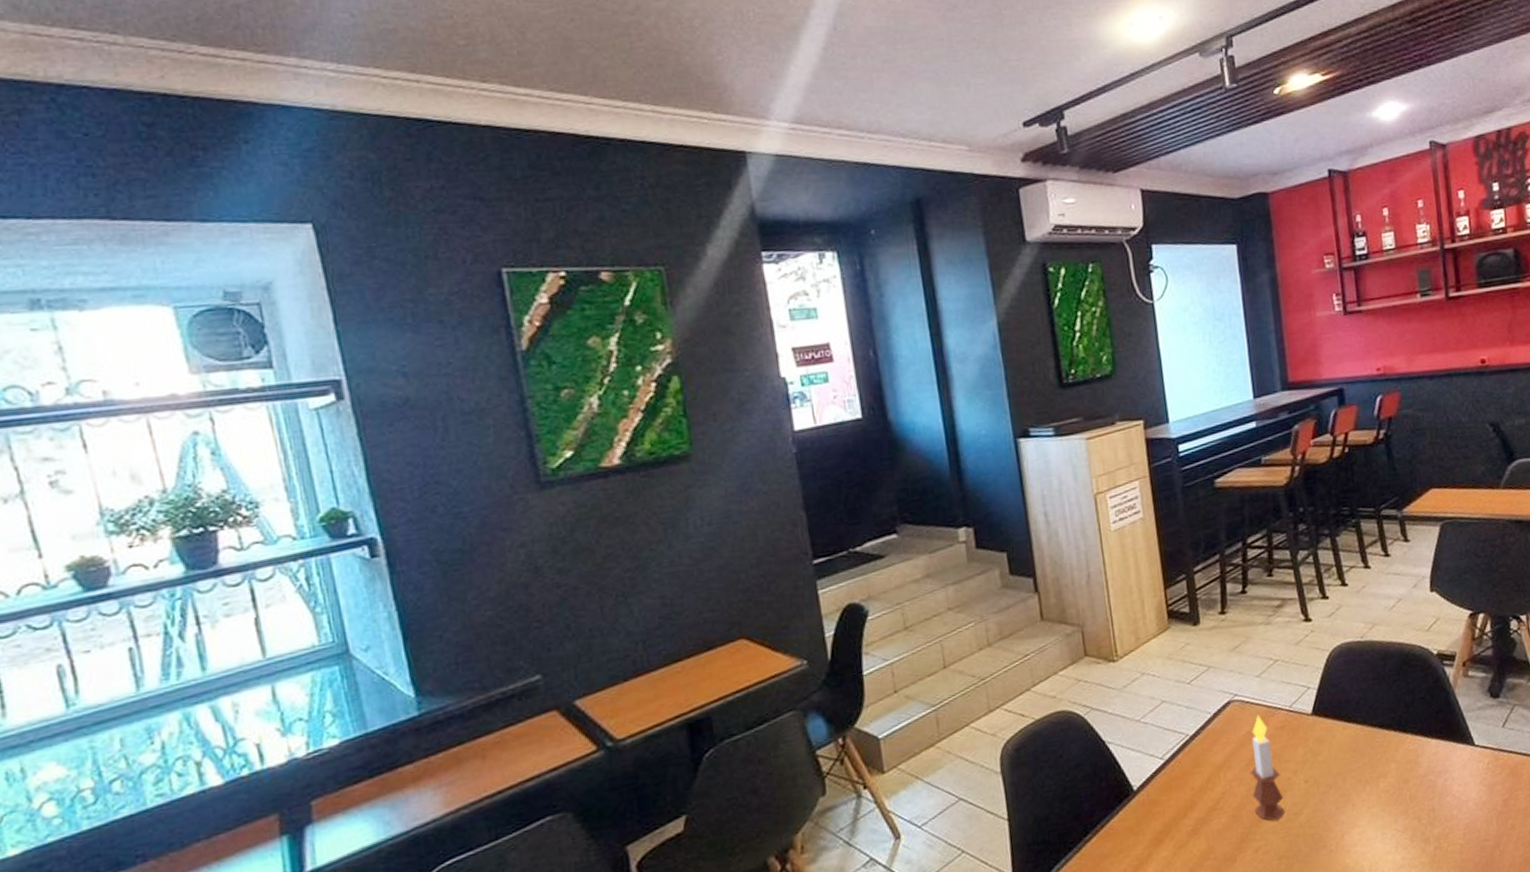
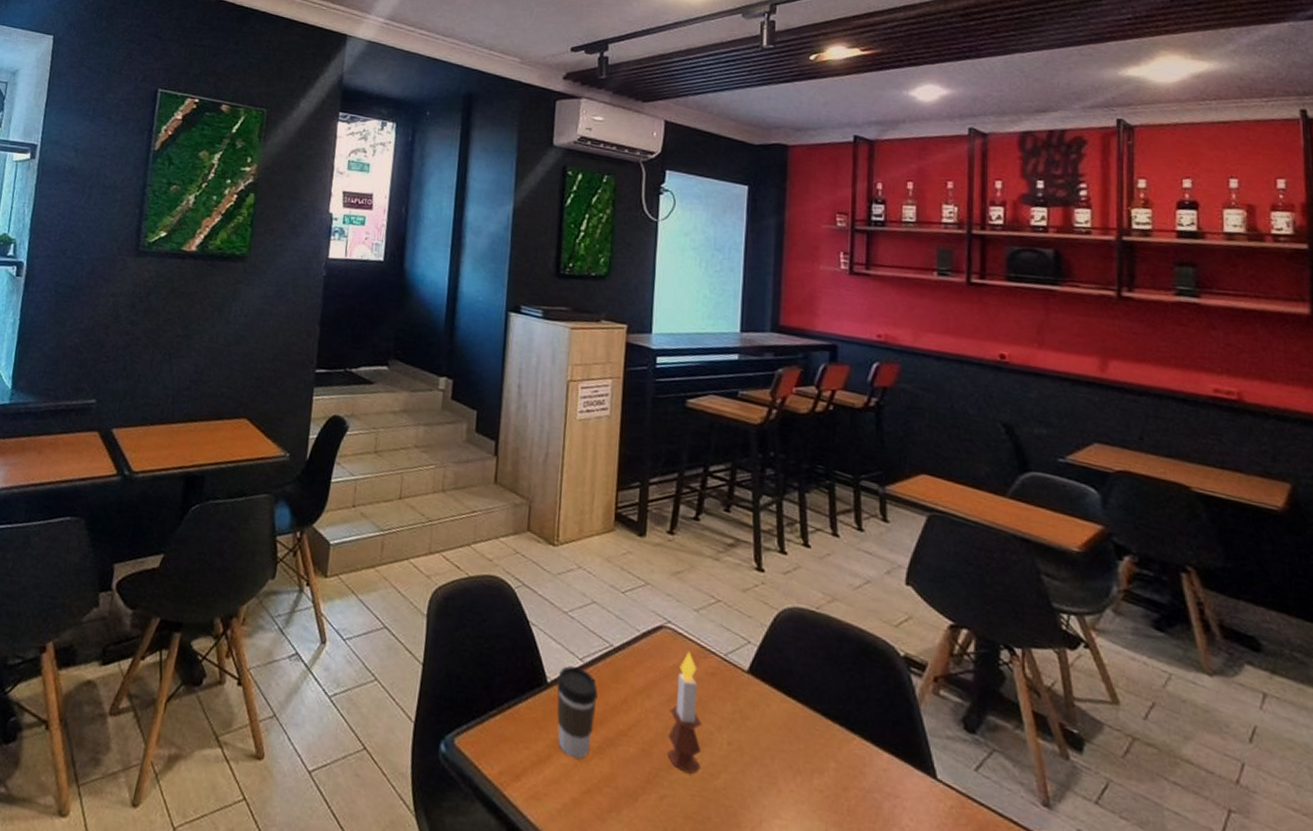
coffee cup: none [1142,766,1185,849] -> present [556,665,598,760]

